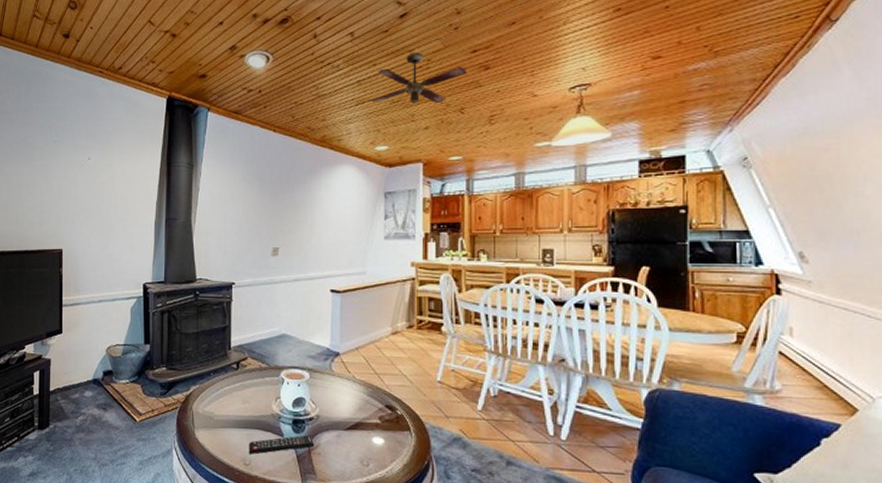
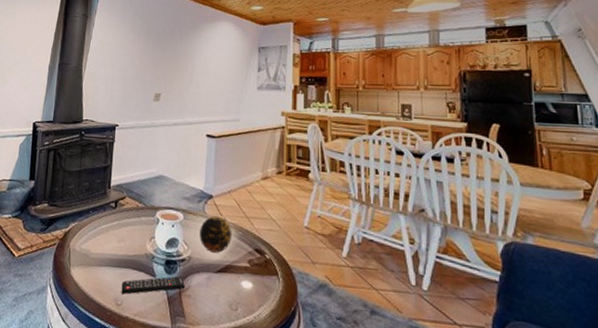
decorative orb: none [327,373,361,411] -> present [199,216,232,253]

